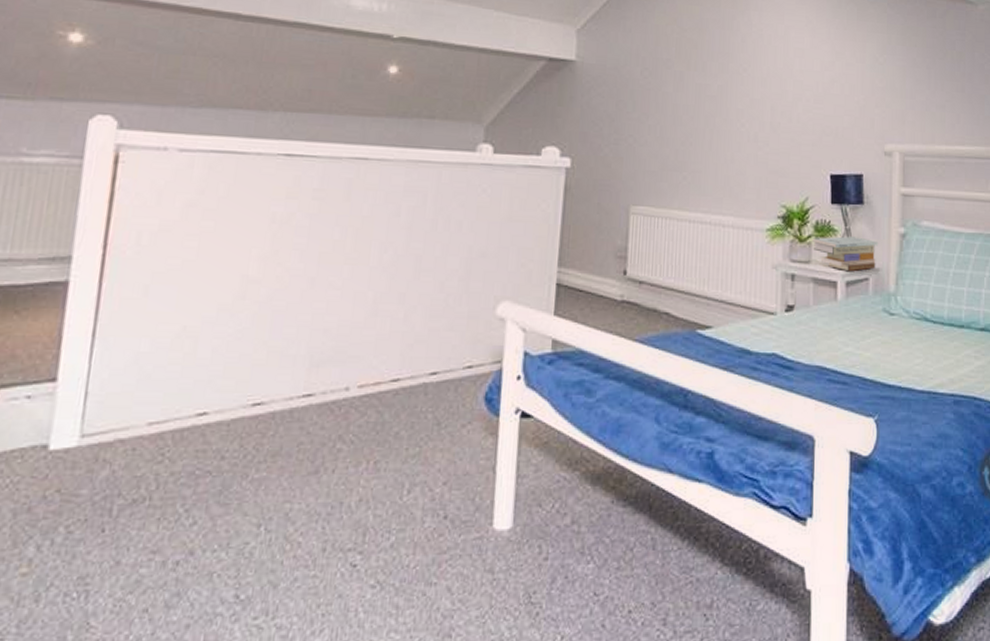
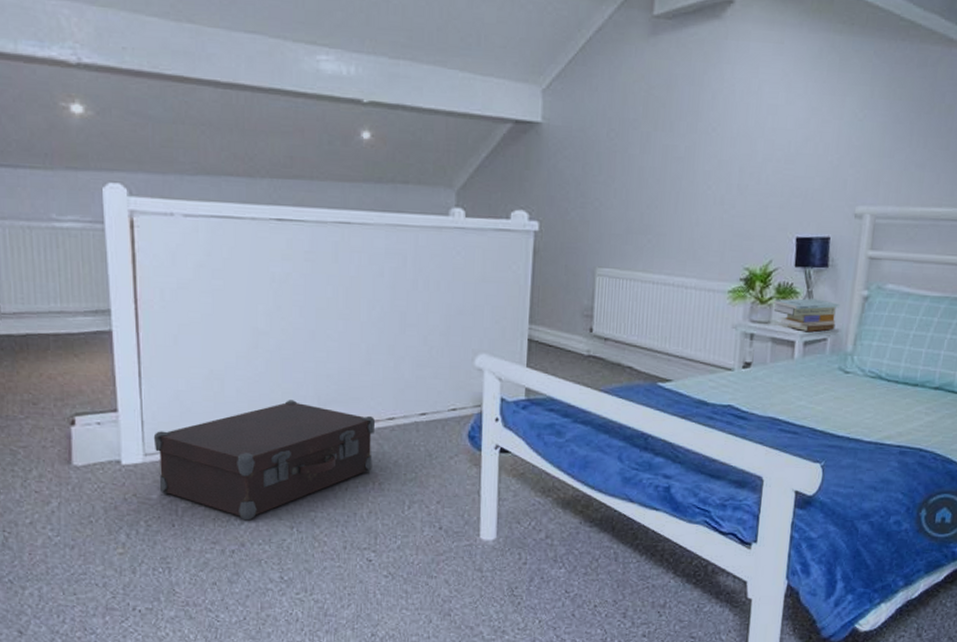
suitcase: none [92,360,377,519] -> present [153,400,376,521]

